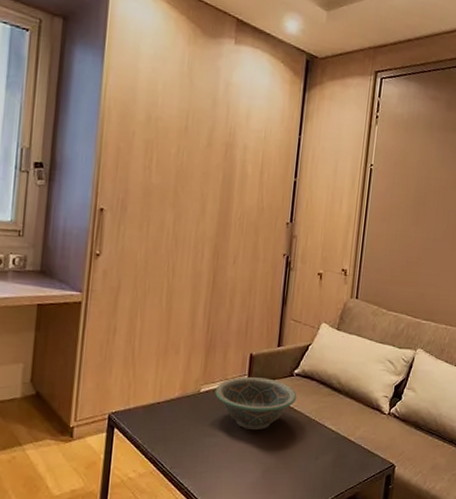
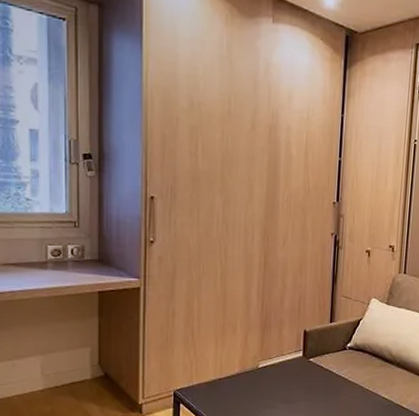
decorative bowl: present [214,377,297,431] -> none [272,352,351,401]

